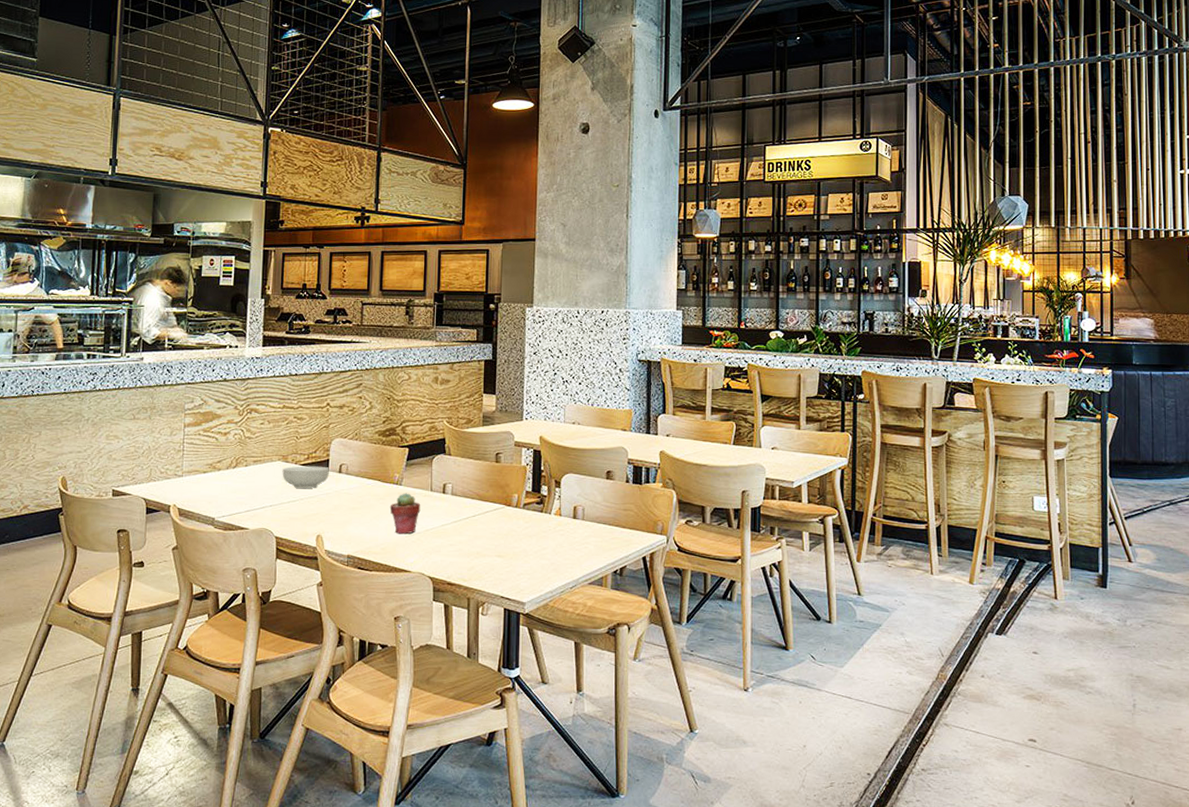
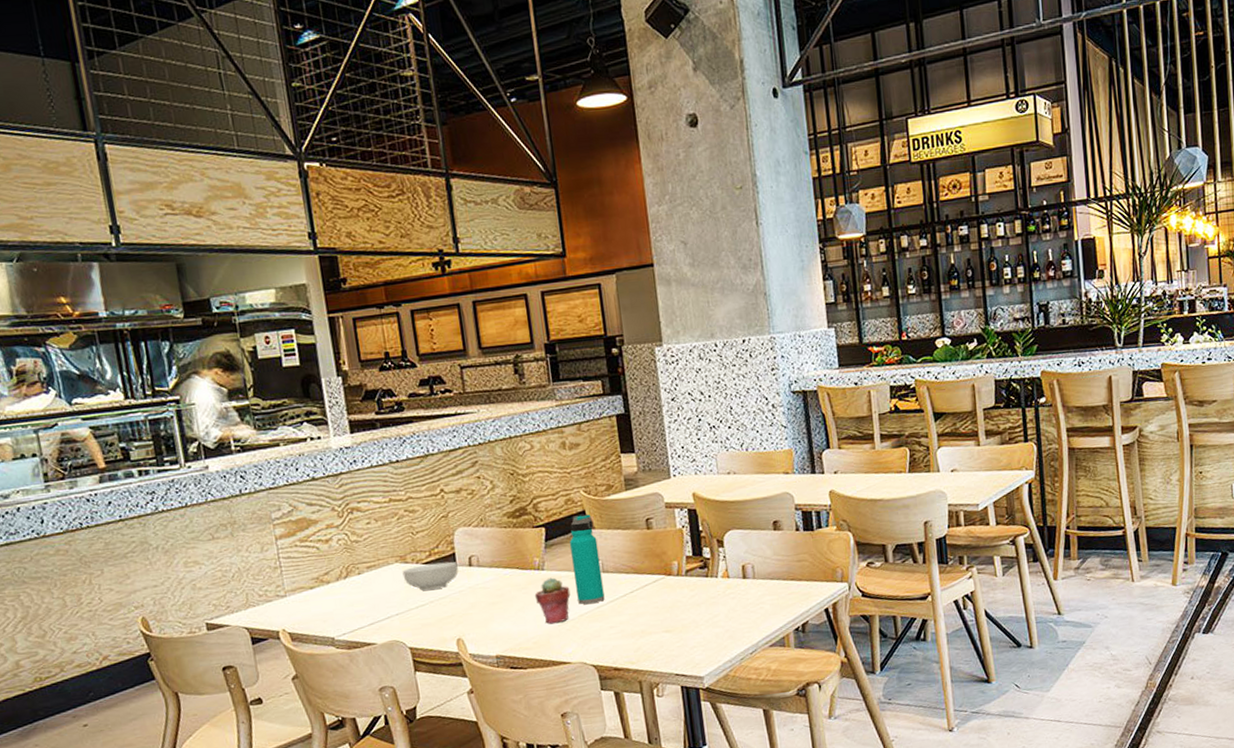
water bottle: none [426,442,451,521] -> present [570,514,605,604]

